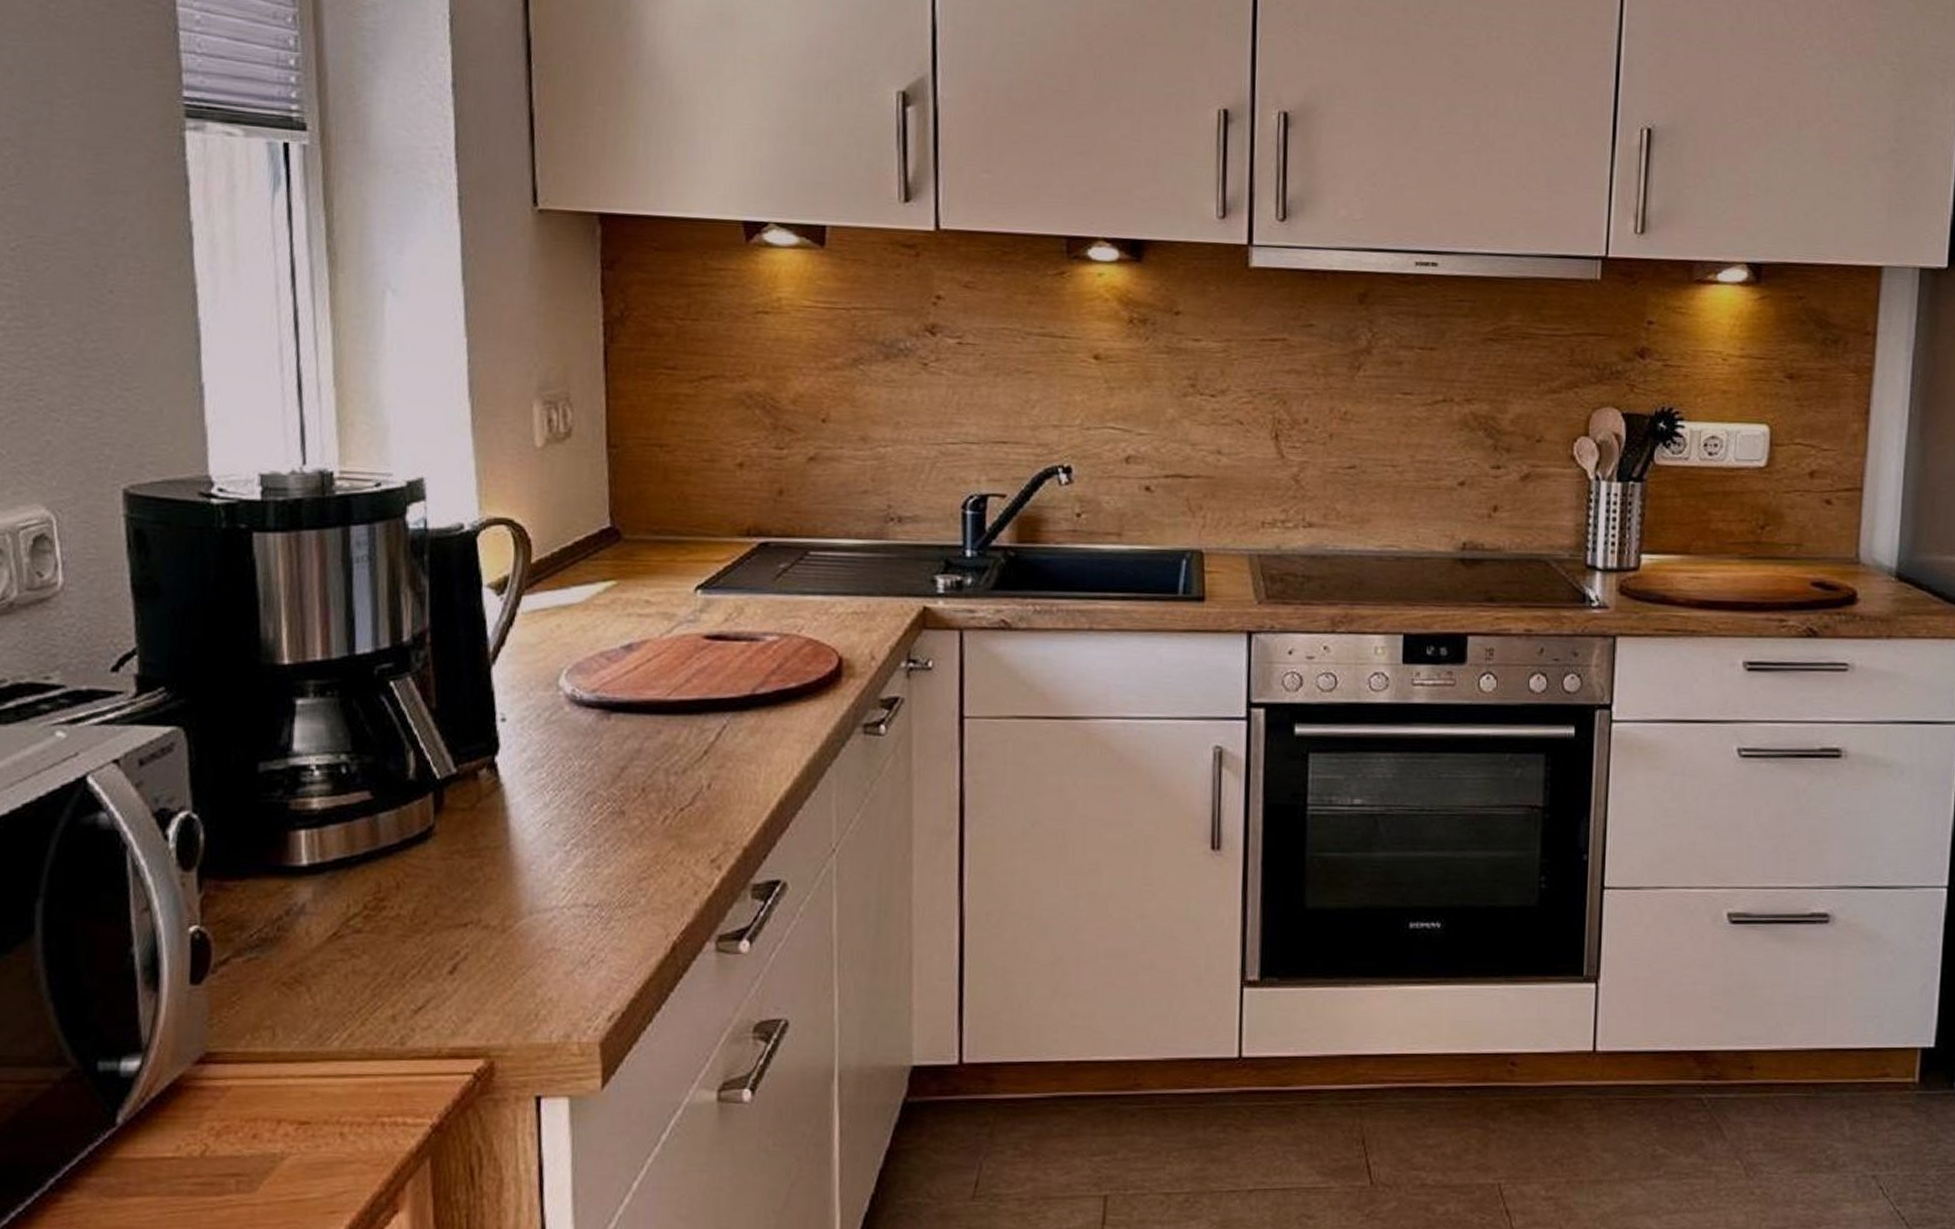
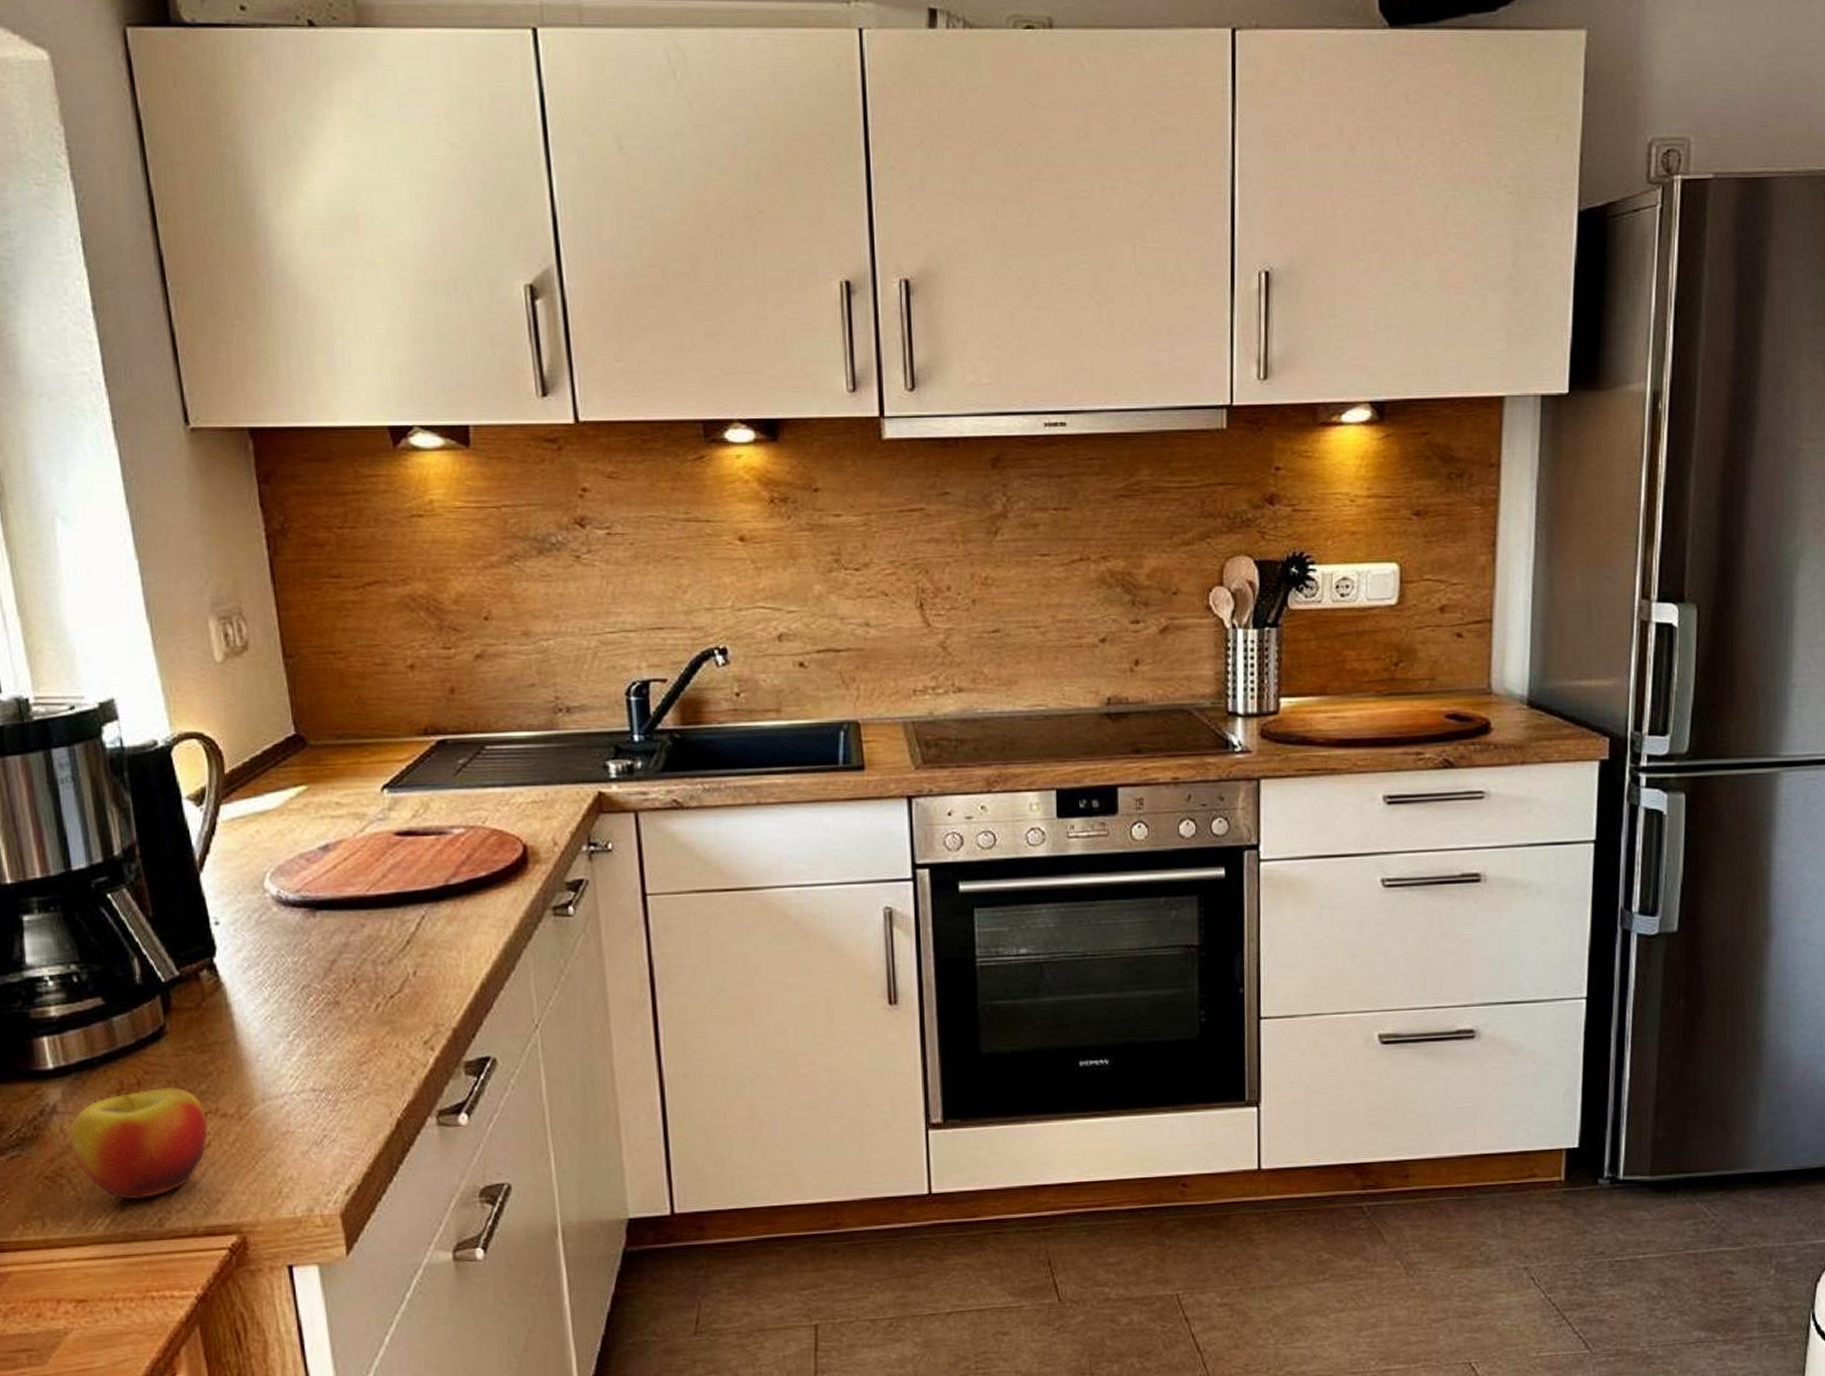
apple: none [314,893,467,1013] -> present [69,1088,208,1199]

